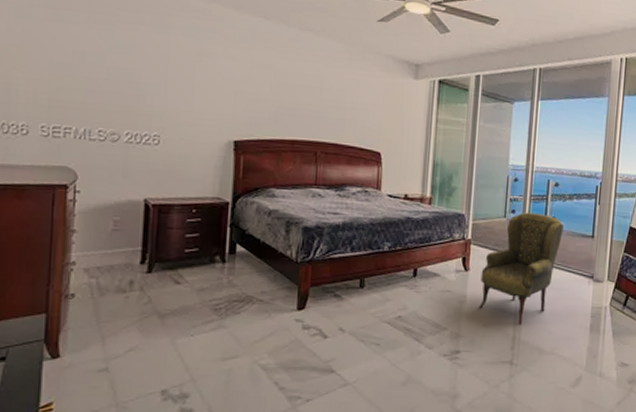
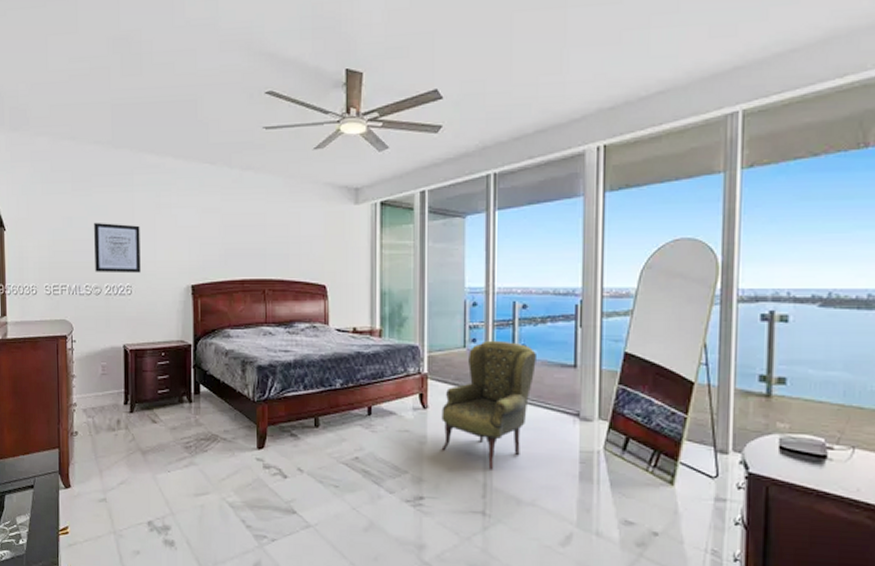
wall art: none [113,61,175,123] -> present [94,222,141,274]

